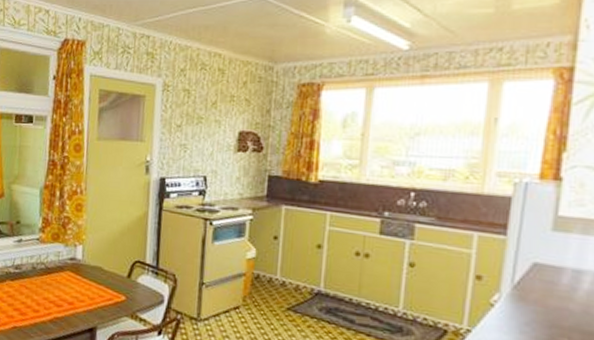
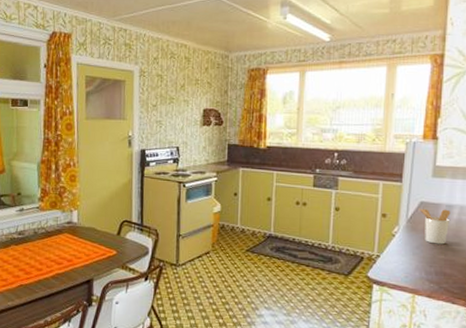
utensil holder: none [530,271,579,323] -> present [419,208,451,245]

